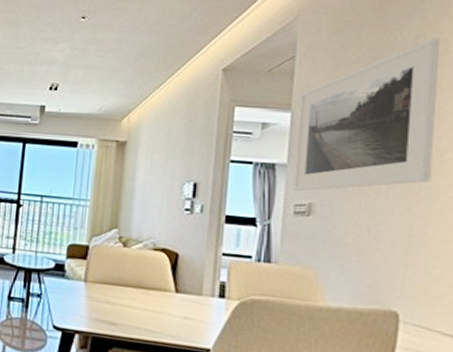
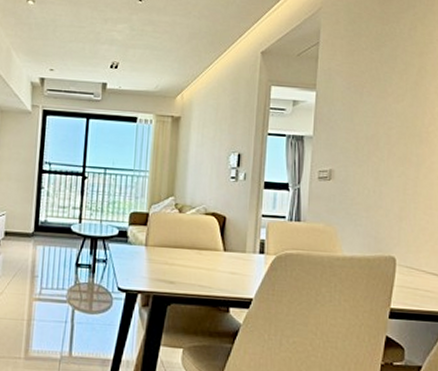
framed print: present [292,38,440,191] -> none [317,30,427,159]

